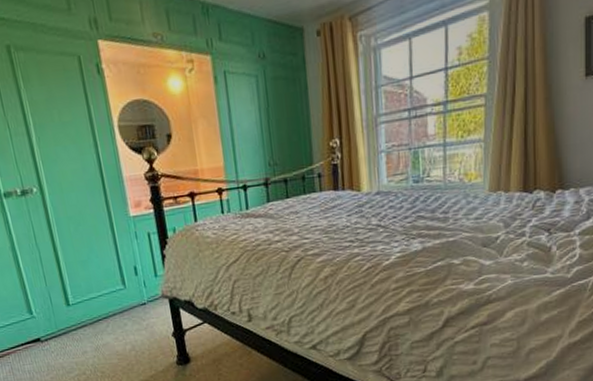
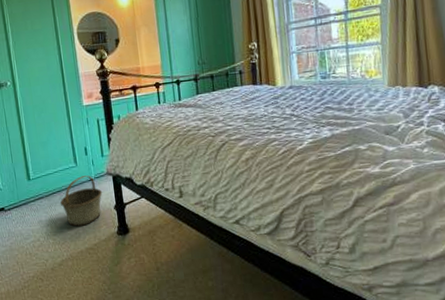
basket: none [107,299,158,357] -> present [59,175,103,227]

